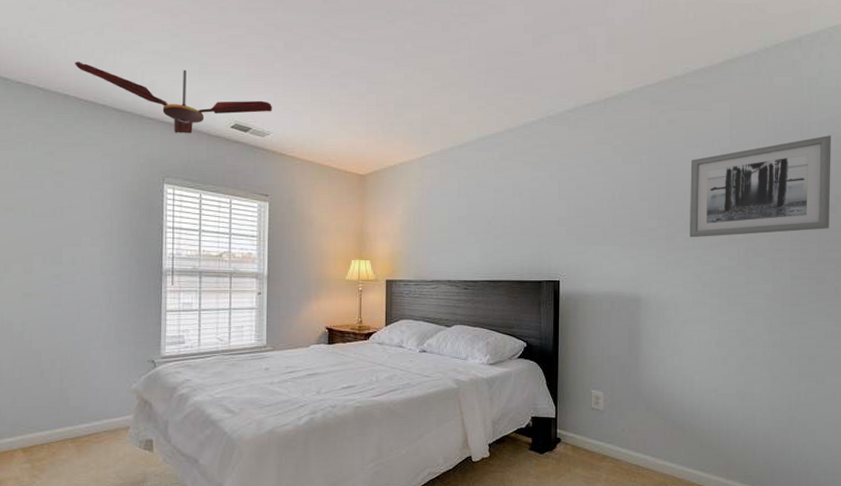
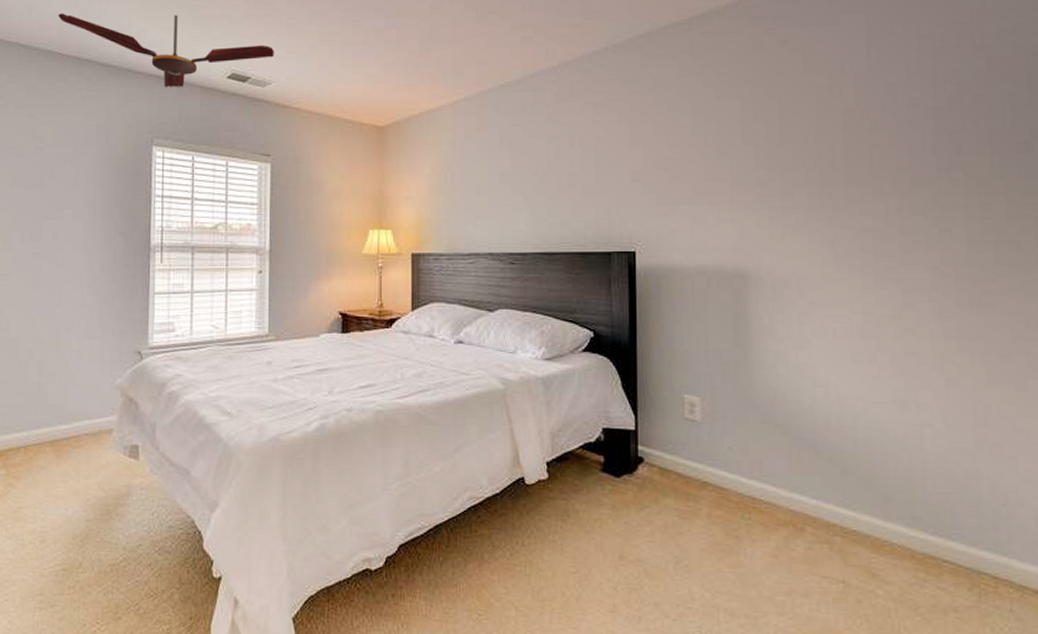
wall art: present [690,135,832,238] -> none [812,48,1023,193]

